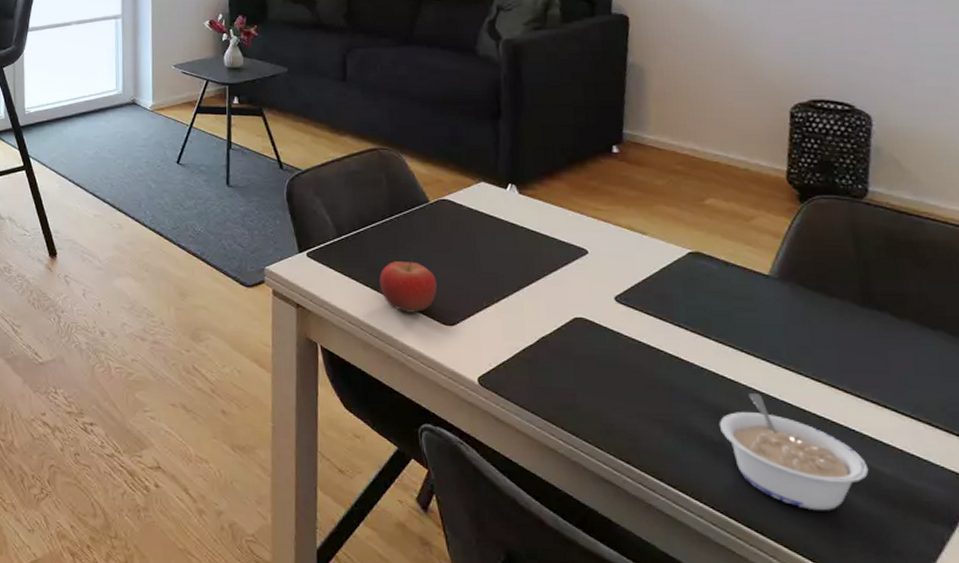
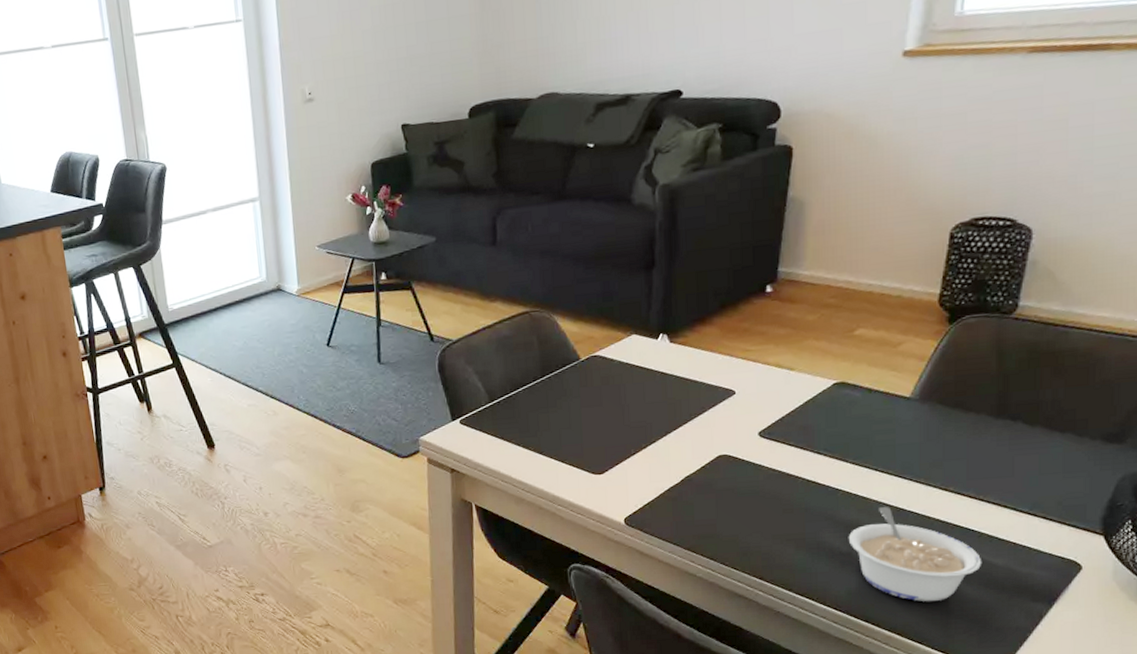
fruit: present [379,257,437,313] -> none [531,415,587,467]

